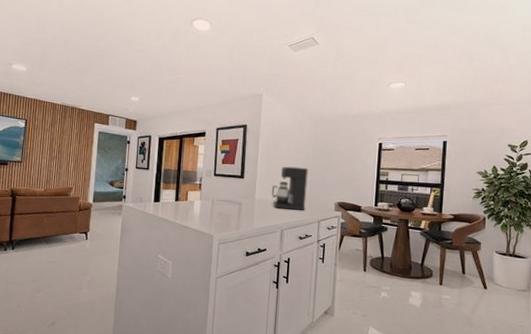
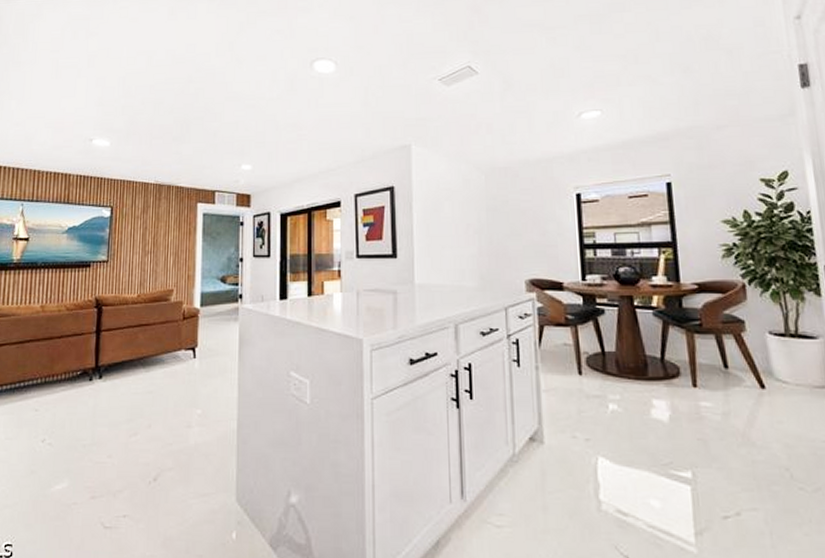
coffee maker: present [272,166,309,211] -> none [436,236,485,296]

